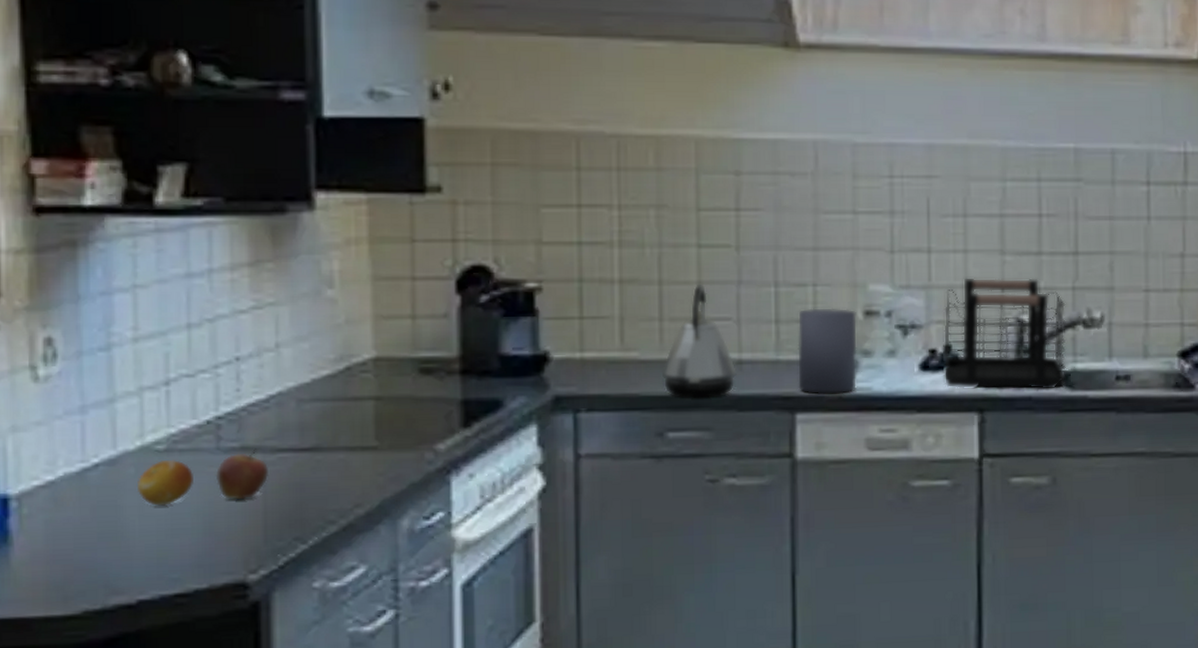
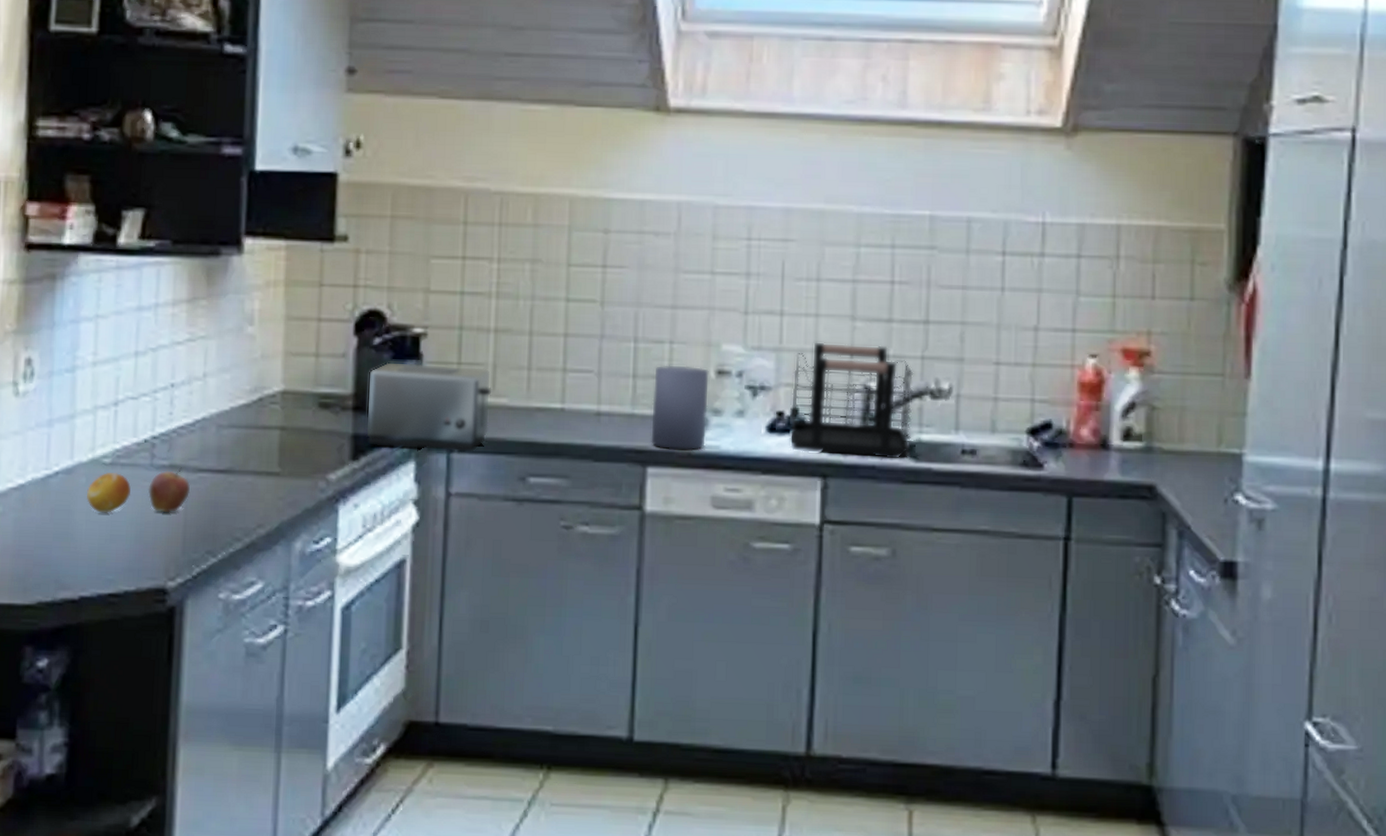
toaster: none [477,320,621,412] -> present [366,362,492,453]
kettle: present [661,283,737,398] -> none [527,336,595,446]

